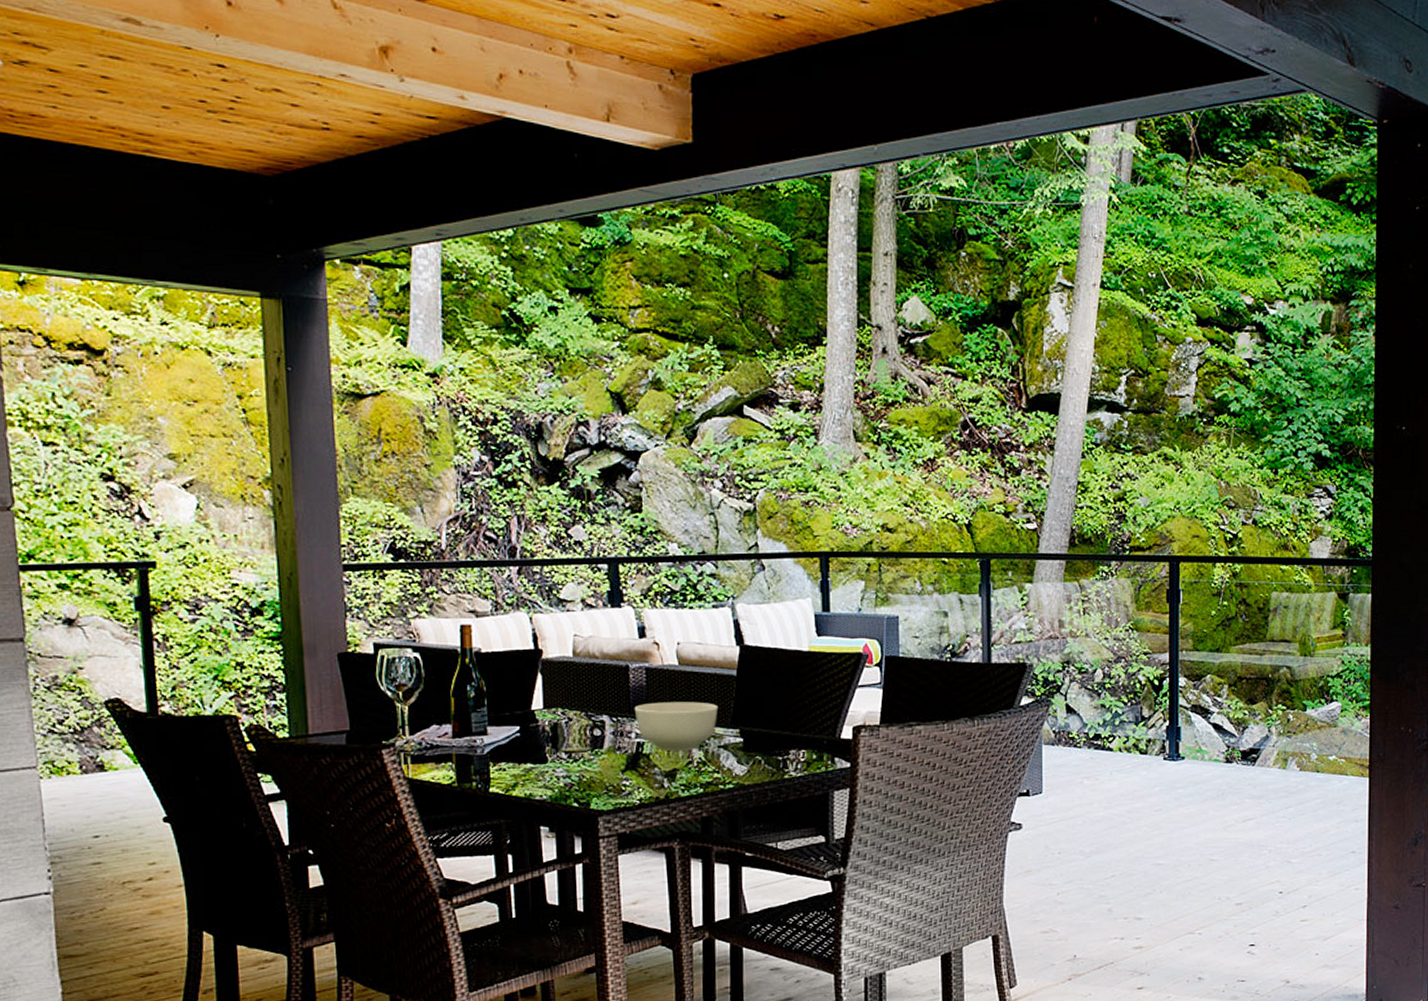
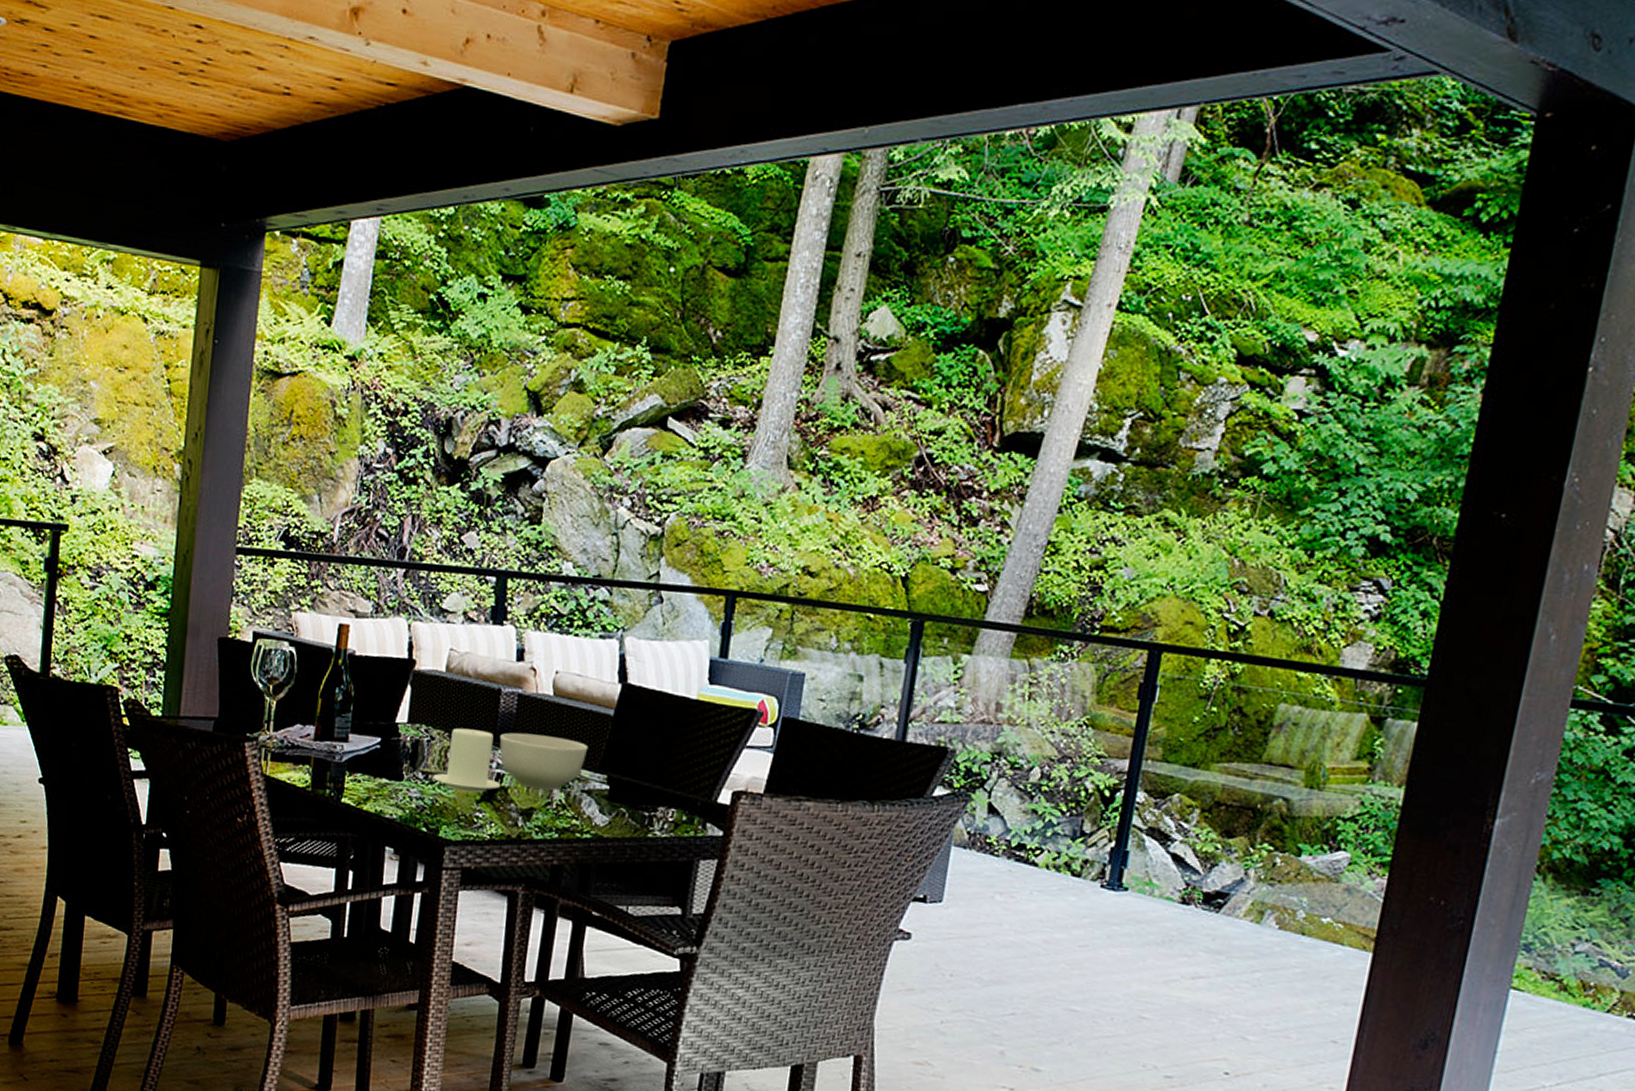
candle: none [576,706,643,764] -> present [432,727,501,793]

